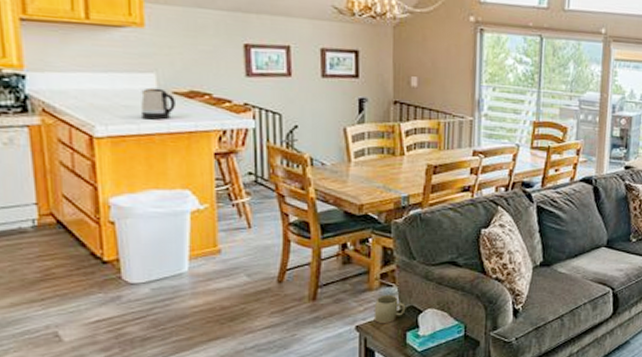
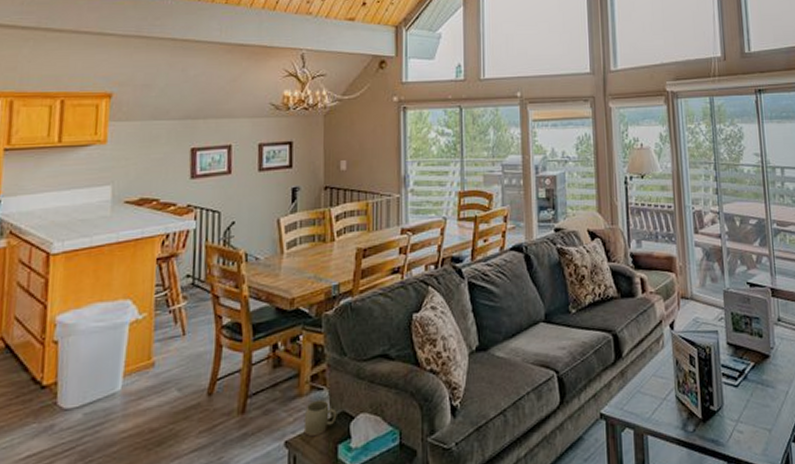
kettle: present [141,87,175,120] -> none [95,199,126,231]

